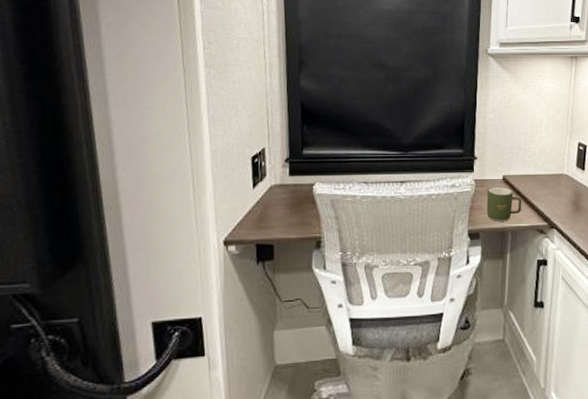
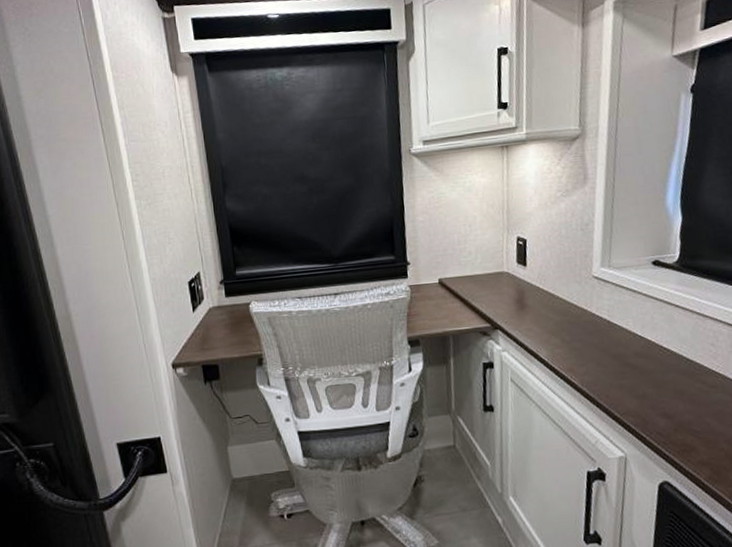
mug: present [486,186,522,221] -> none [423,290,462,327]

